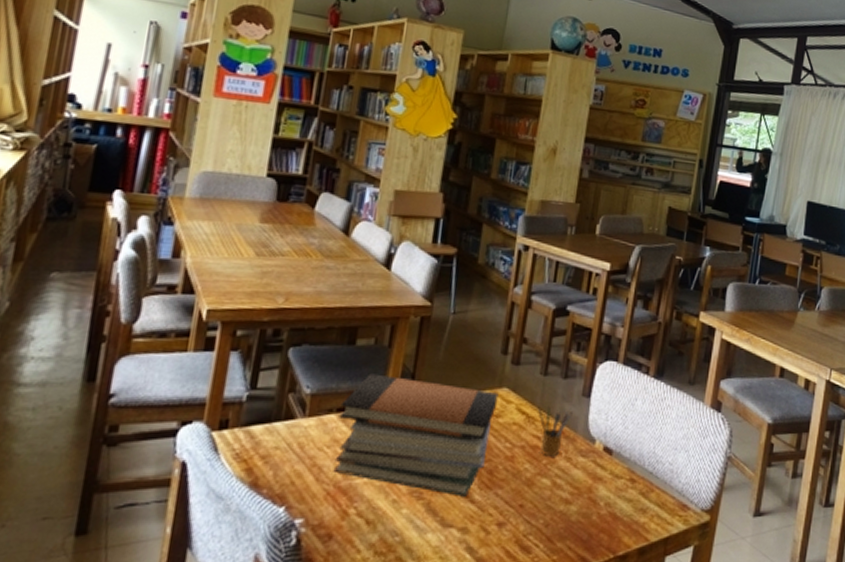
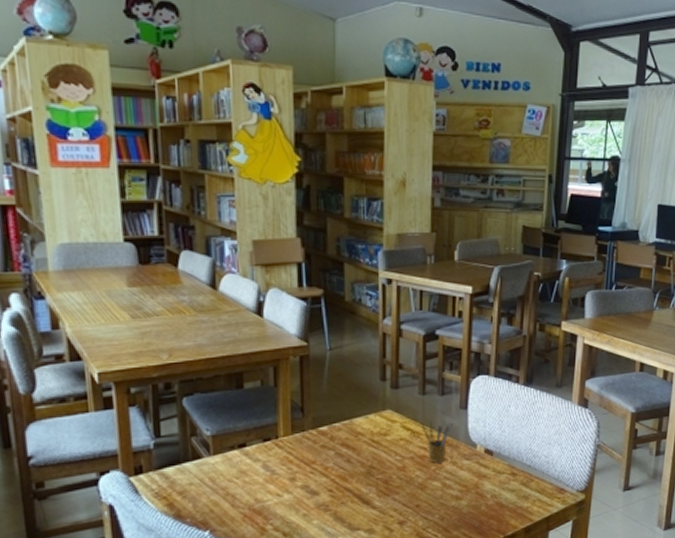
book stack: present [333,373,499,497] -> none [240,411,384,505]

